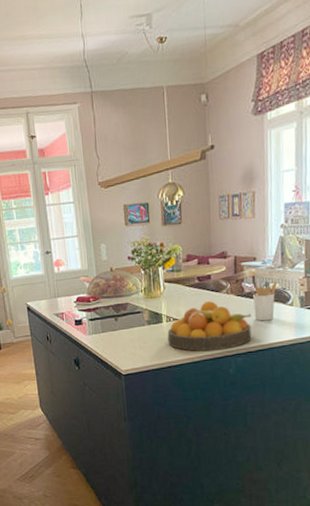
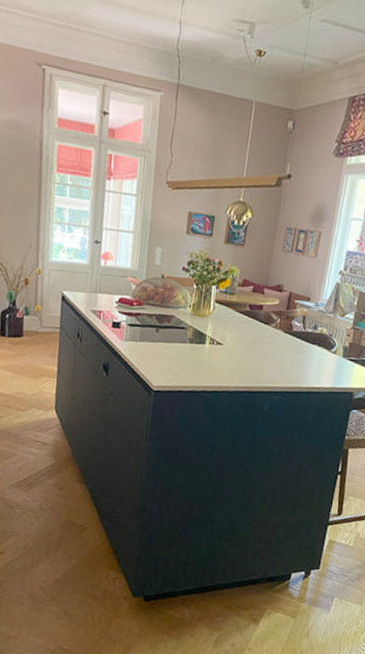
fruit bowl: present [167,301,252,351] -> none [207,331,296,384]
utensil holder: present [249,282,277,321] -> none [297,326,325,364]

